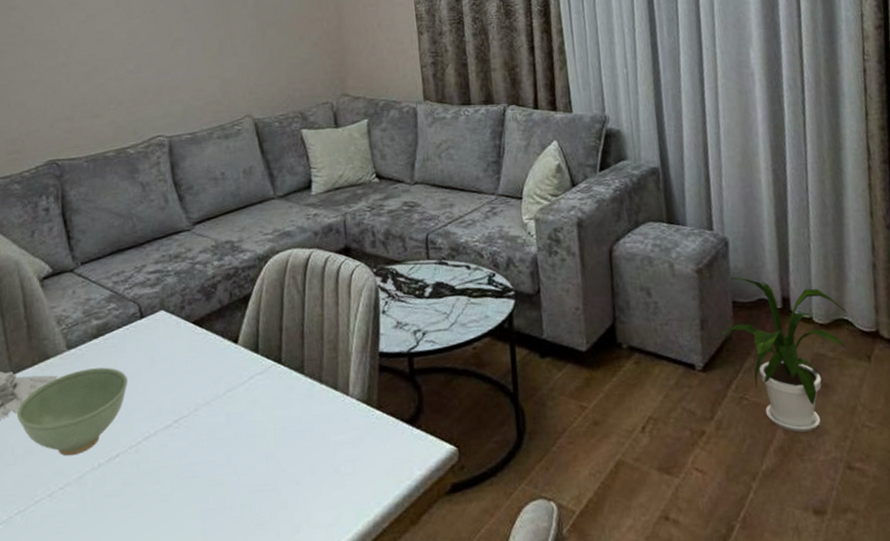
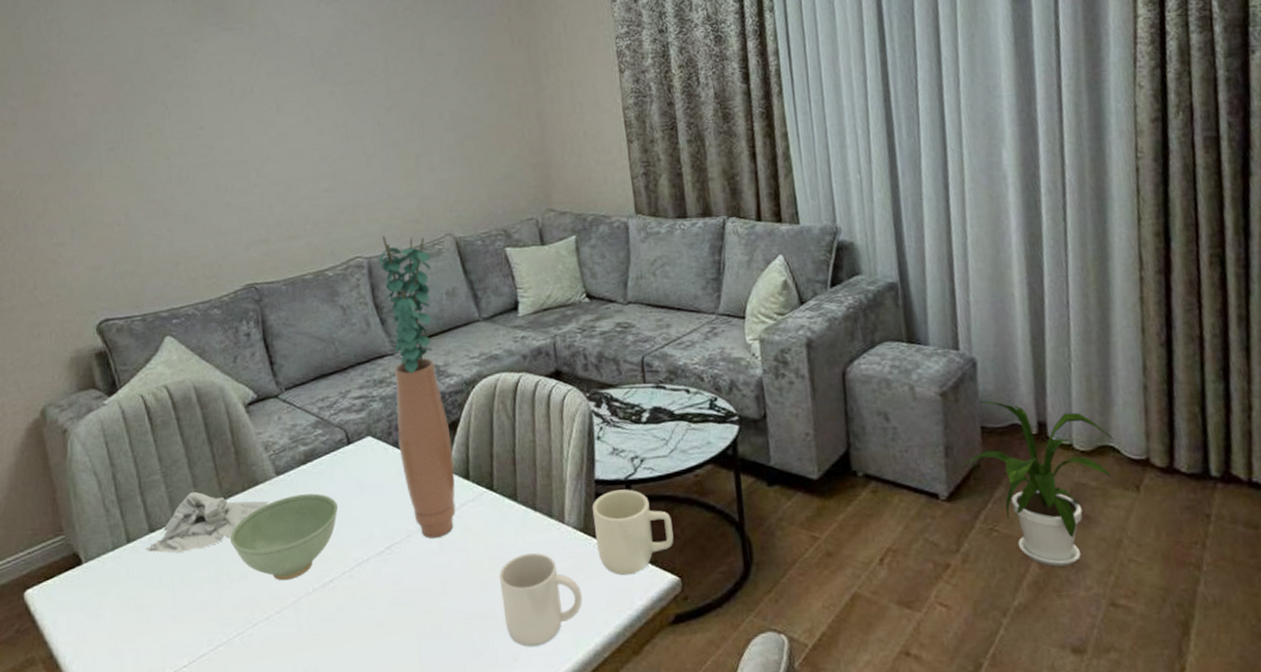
vase: none [179,115,245,412] -> present [378,235,456,538]
mug: none [284,425,364,519] -> present [499,553,583,647]
mug: none [375,361,453,446] -> present [592,489,674,575]

